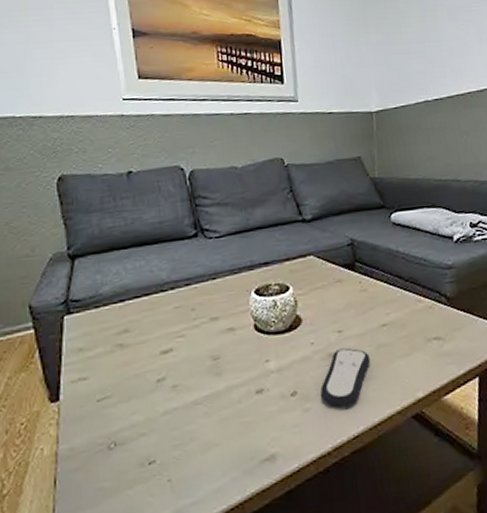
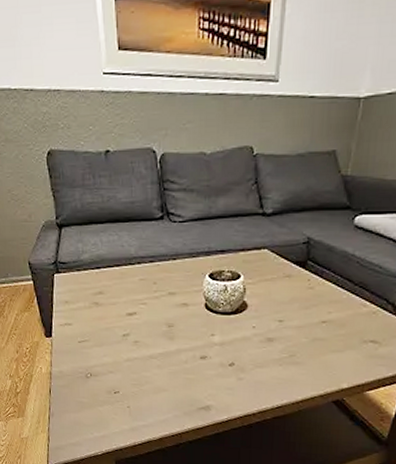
remote control: present [320,348,371,408] -> none [255,335,305,384]

